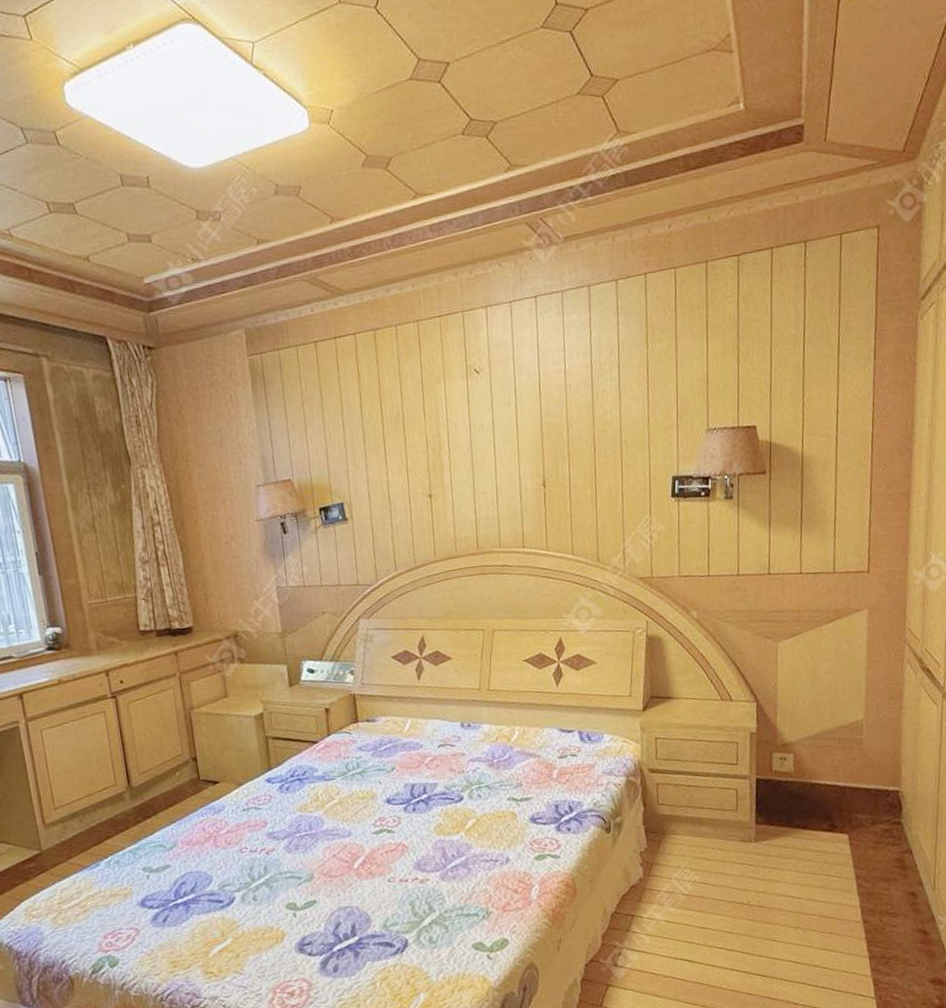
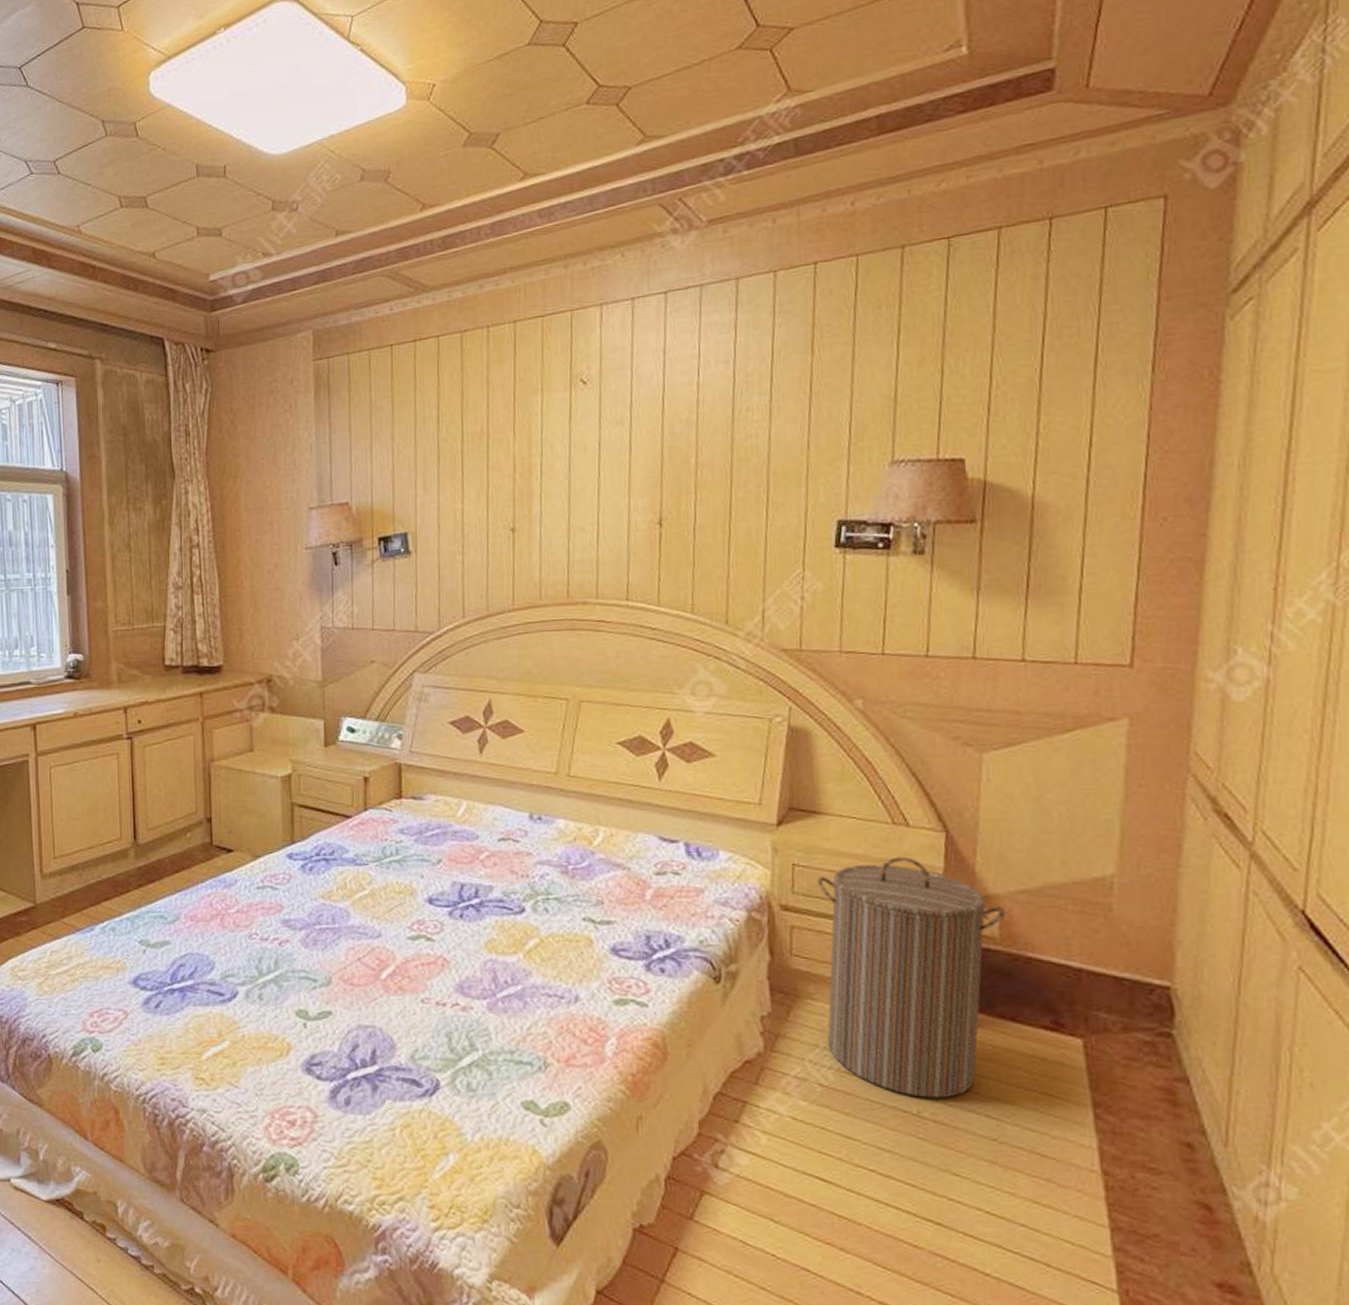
laundry hamper: none [673,723,798,892] -> present [817,856,1006,1099]

